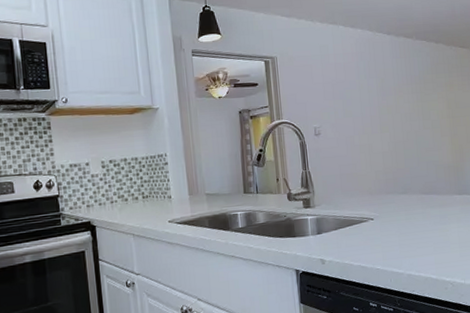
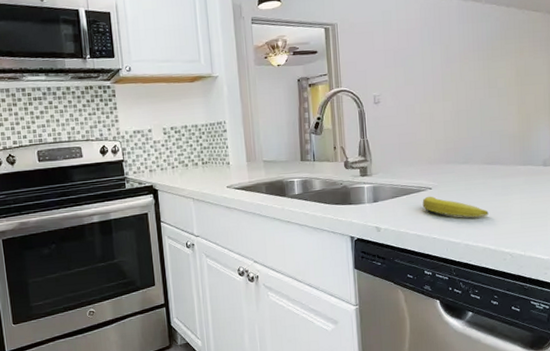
banana: none [365,226,429,247] -> present [422,196,489,218]

